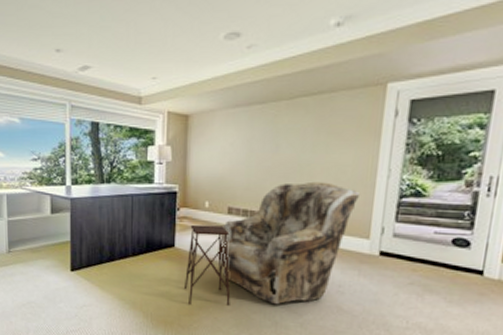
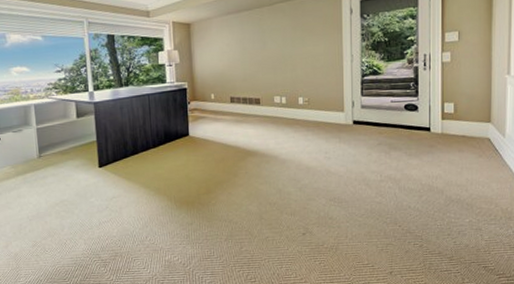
side table: present [185,224,231,306] -> none [200,113,241,184]
armchair: present [218,181,359,305] -> none [226,69,332,175]

